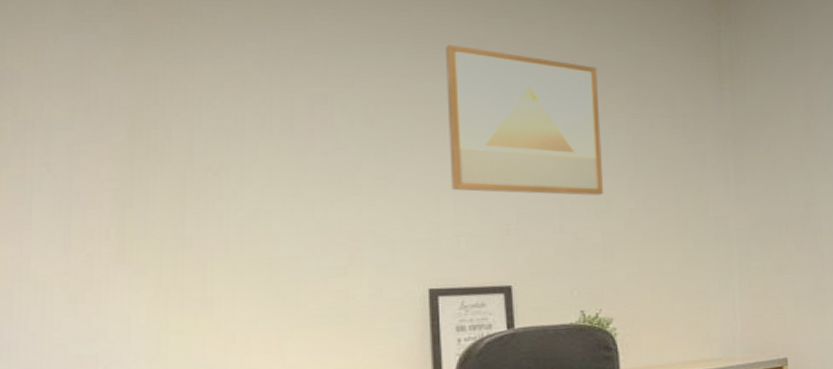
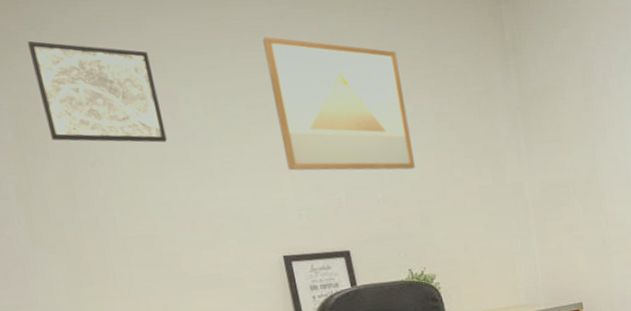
wall art: none [168,34,312,152] -> present [27,40,167,143]

